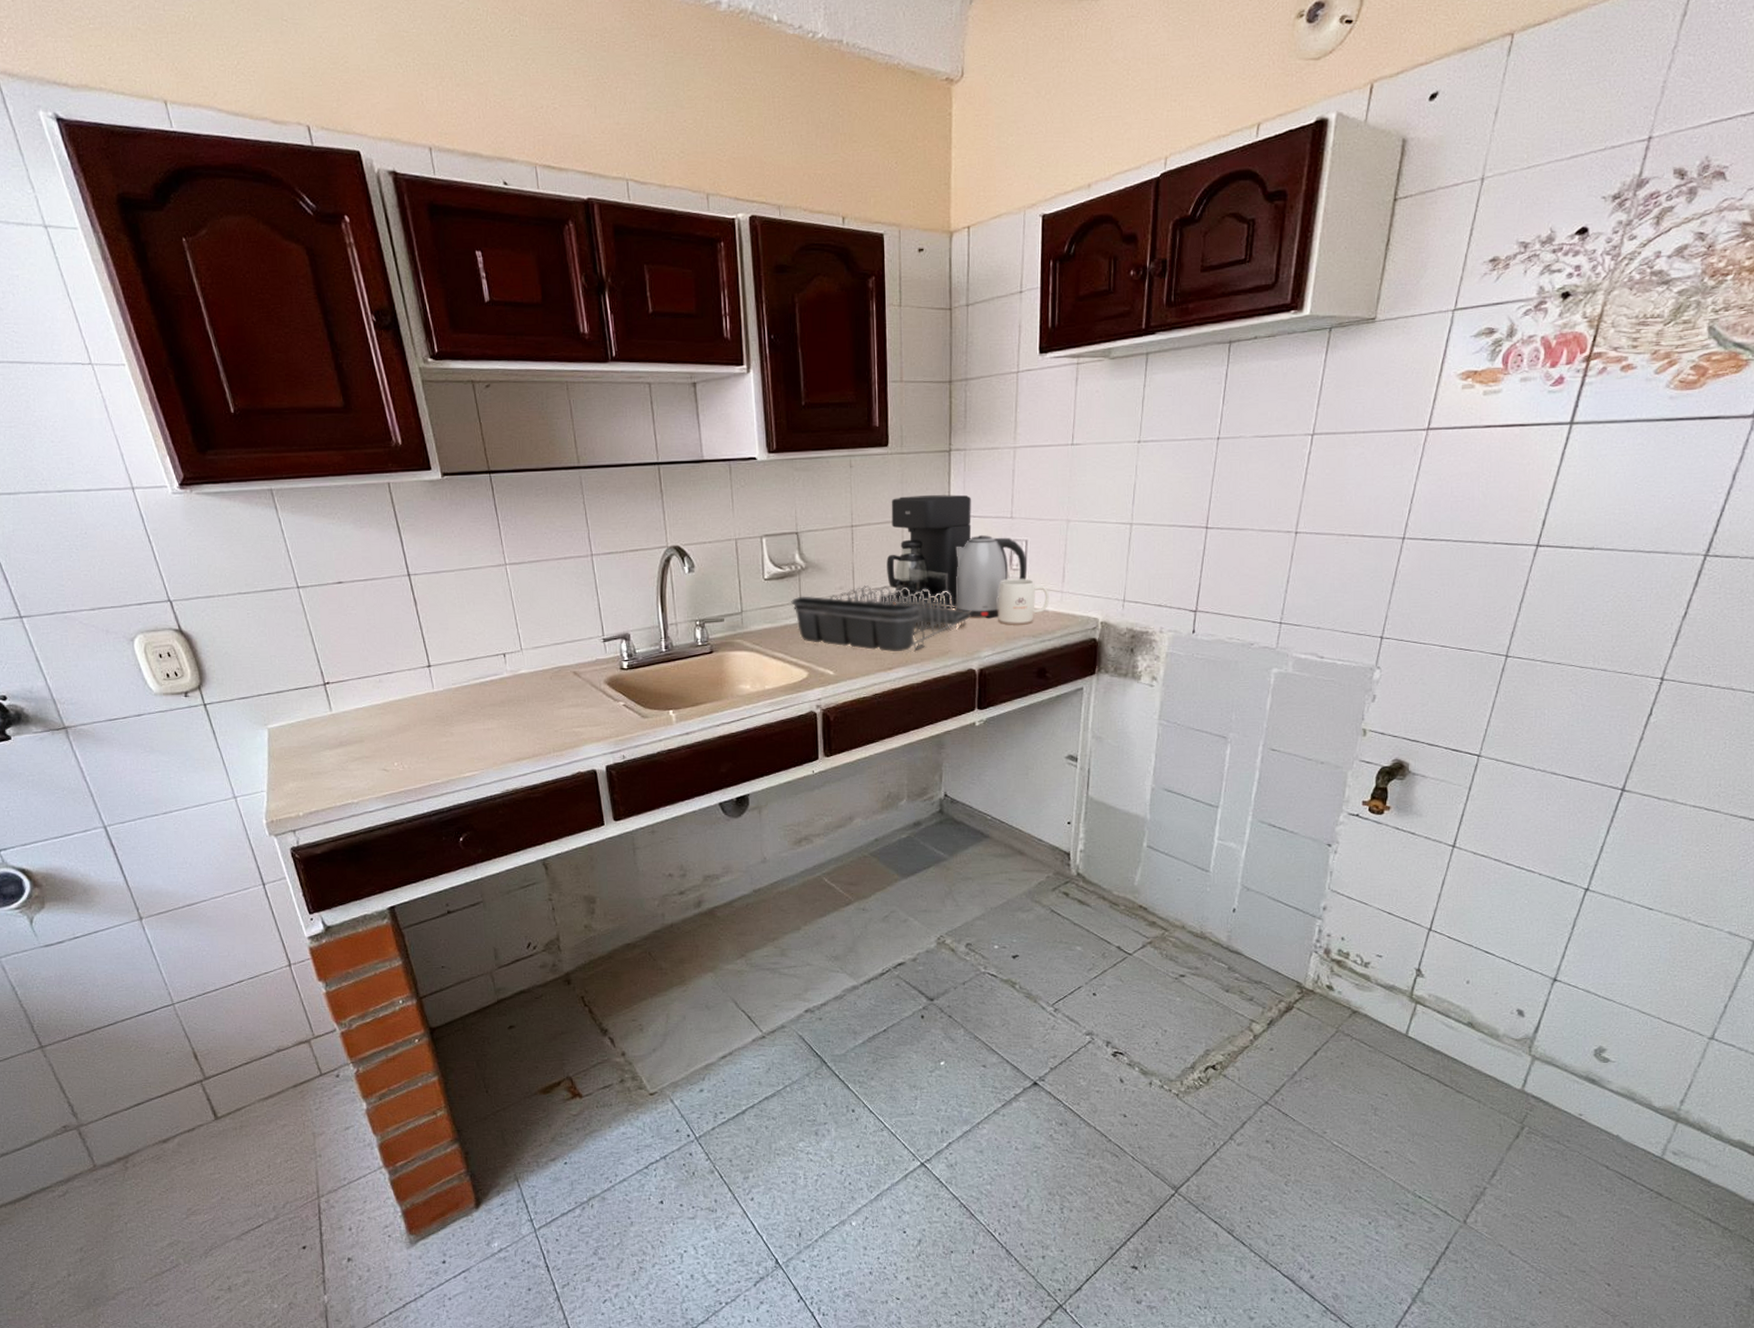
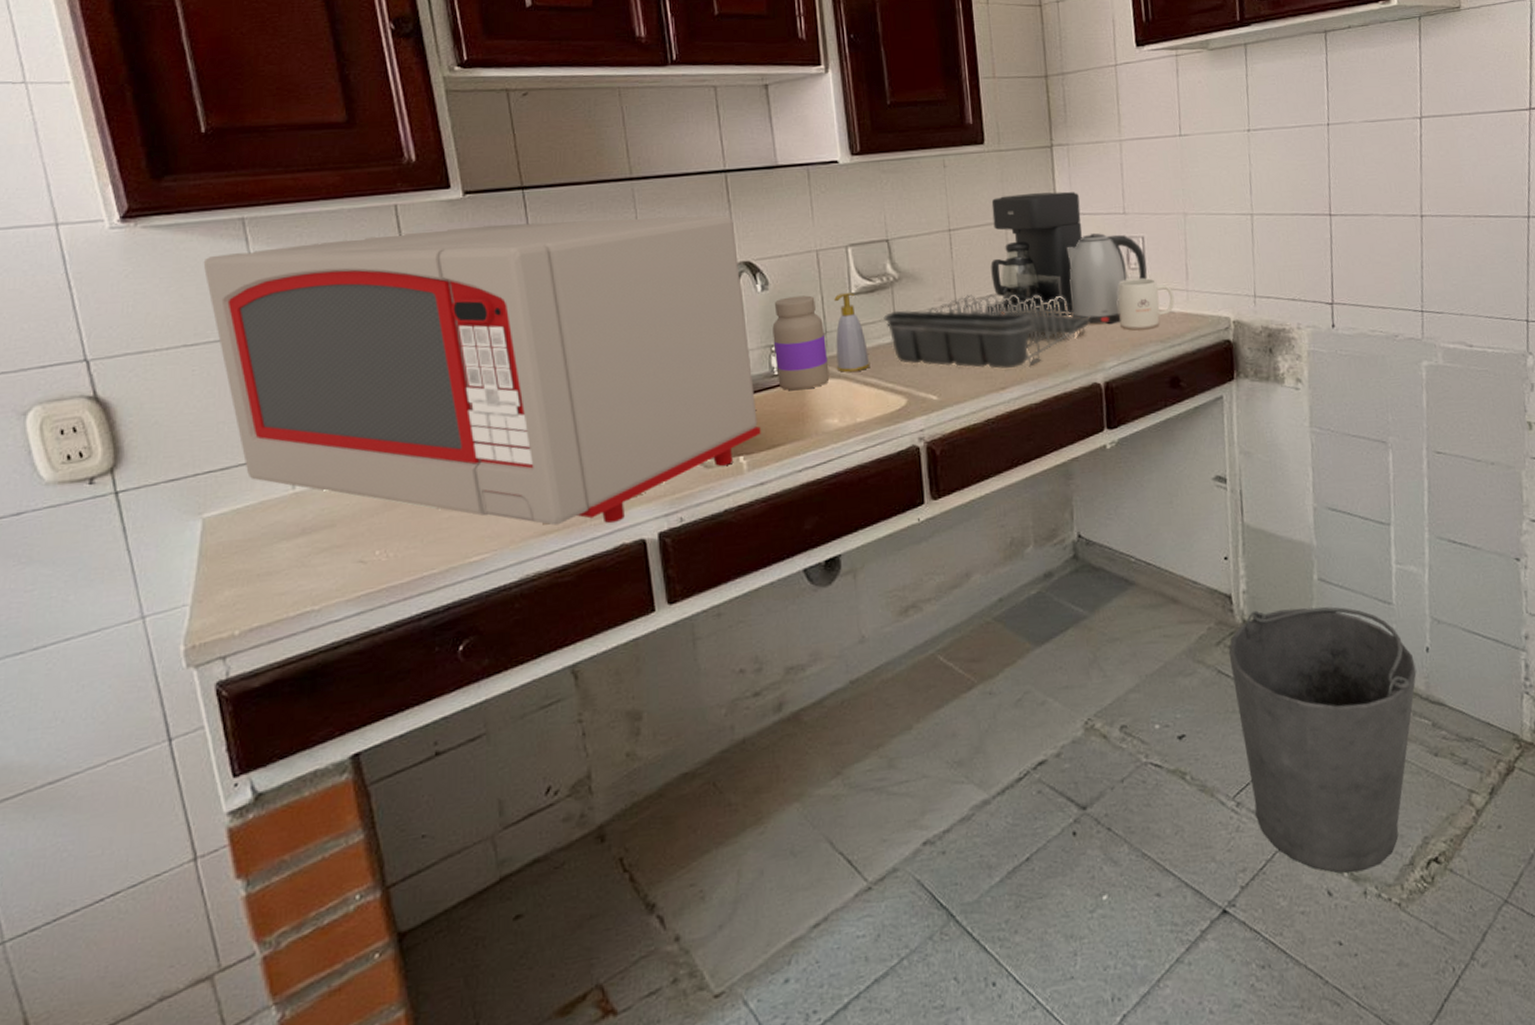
microwave: none [245,503,687,756] -> present [203,215,761,526]
jar: none [697,578,744,659] -> present [772,295,830,391]
soap bottle: none [749,577,778,647] -> present [834,292,870,373]
bucket: none [1062,866,1221,1068] -> present [1228,606,1417,874]

